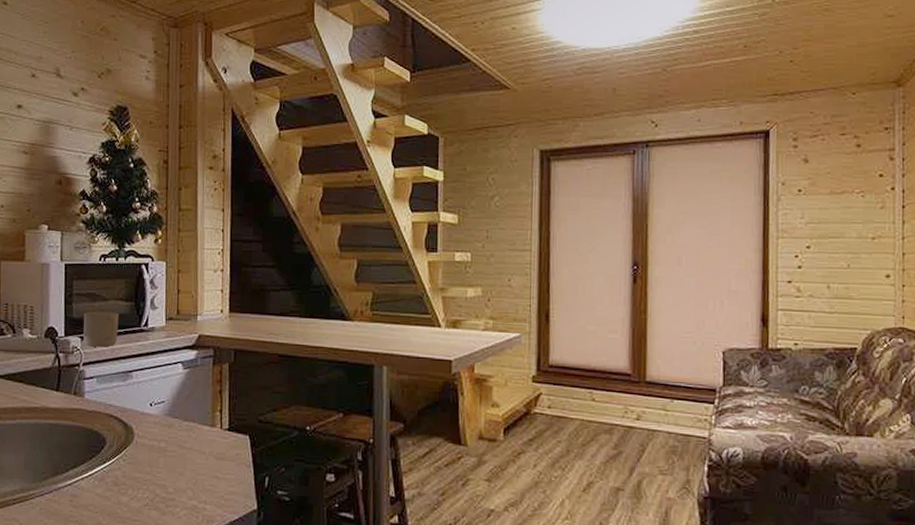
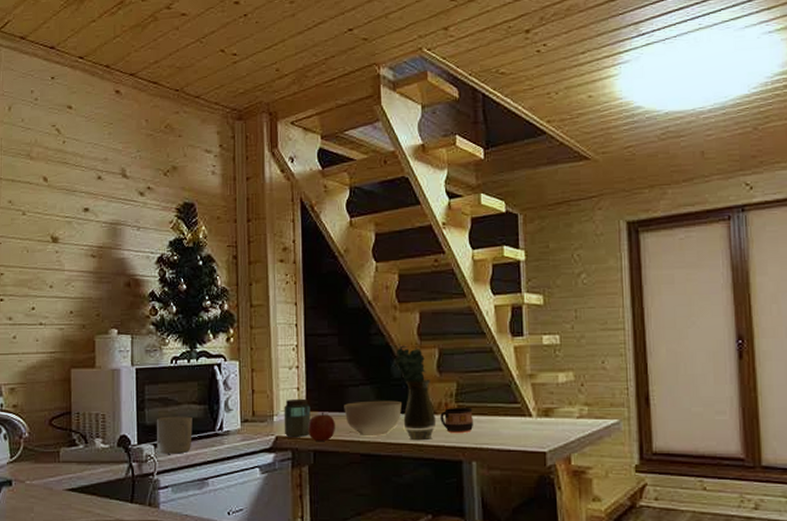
peanut butter: none [207,300,233,336] -> present [284,398,310,437]
fruit: none [230,313,257,341] -> present [308,411,336,441]
bowl: none [265,305,320,338] -> present [344,400,402,435]
vase: none [315,253,352,345] -> present [394,344,436,441]
cup: none [355,315,386,339] -> present [440,408,473,433]

